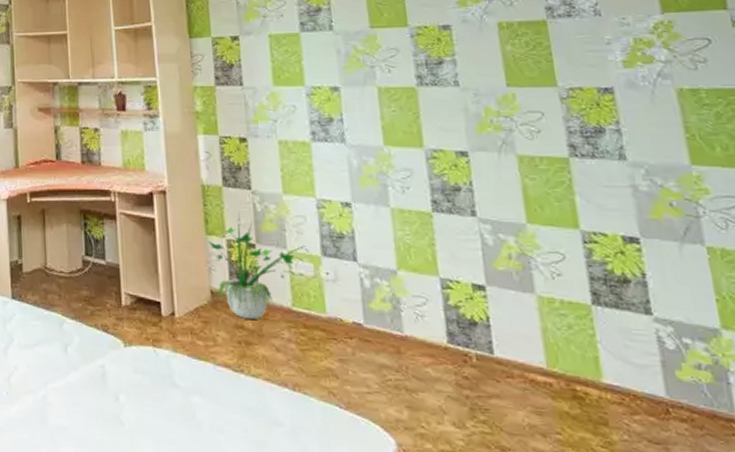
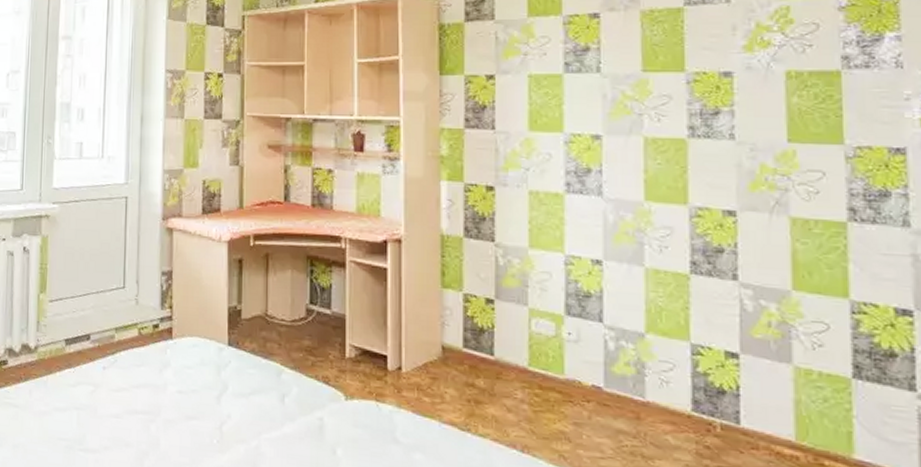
potted plant: present [208,213,309,319] -> none [444,266,552,378]

